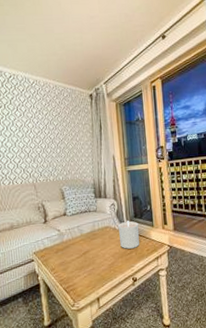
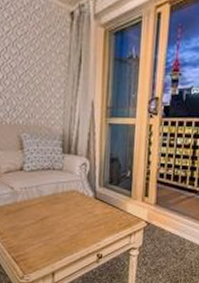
candle: present [118,221,140,249] -> none [87,186,114,220]

